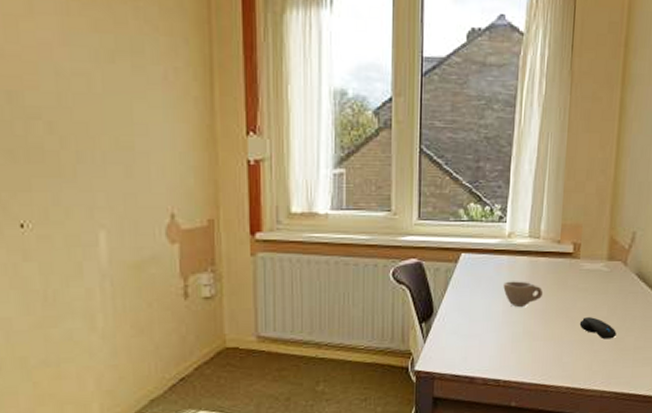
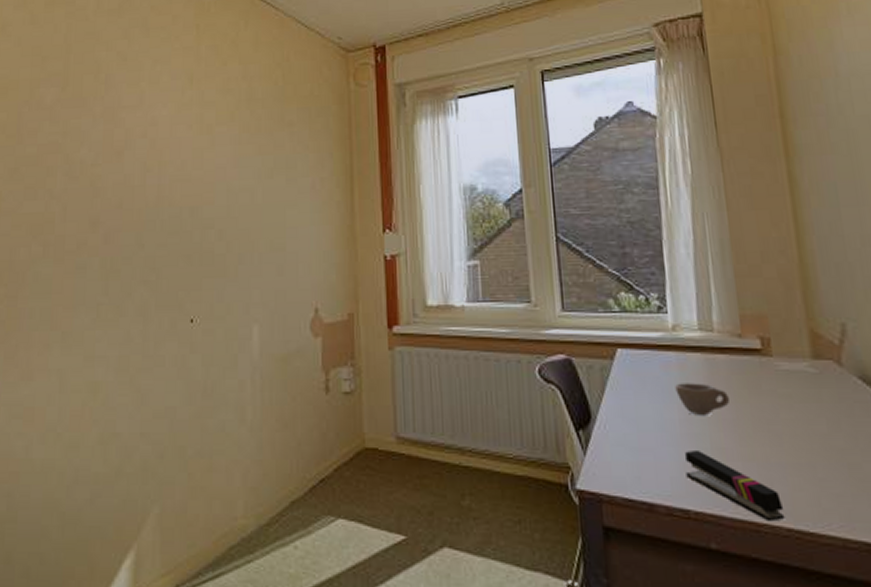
stapler: none [501,335,567,384] -> present [684,451,785,522]
computer mouse: present [579,317,617,339] -> none [789,433,848,464]

